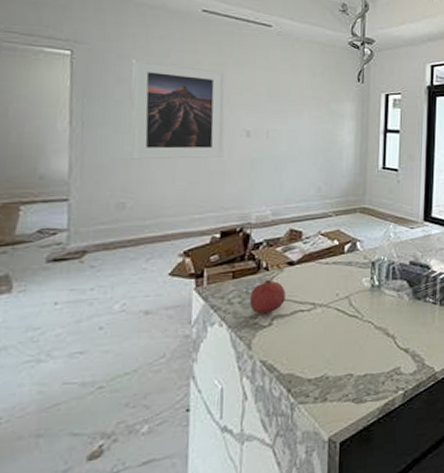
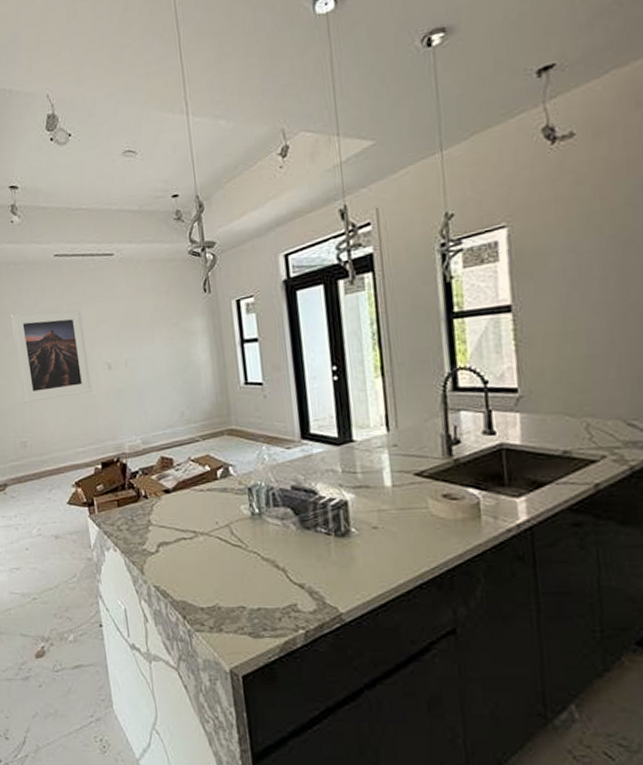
fruit: present [249,279,285,314] -> none [135,507,167,541]

